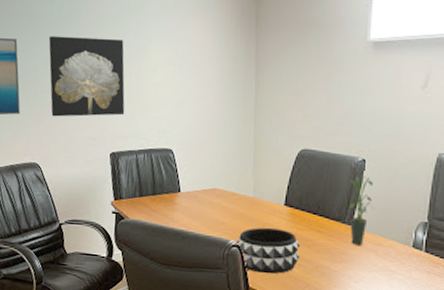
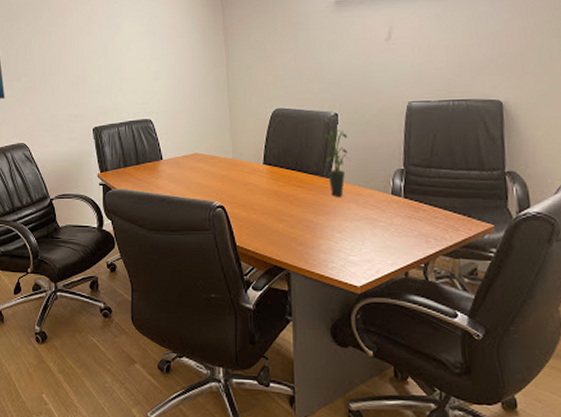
wall art: present [48,36,125,117] -> none [26,20,104,98]
decorative bowl: present [235,227,300,275] -> none [219,186,283,232]

